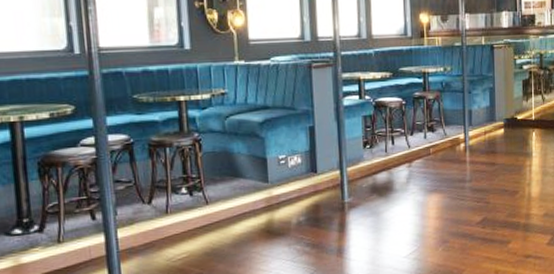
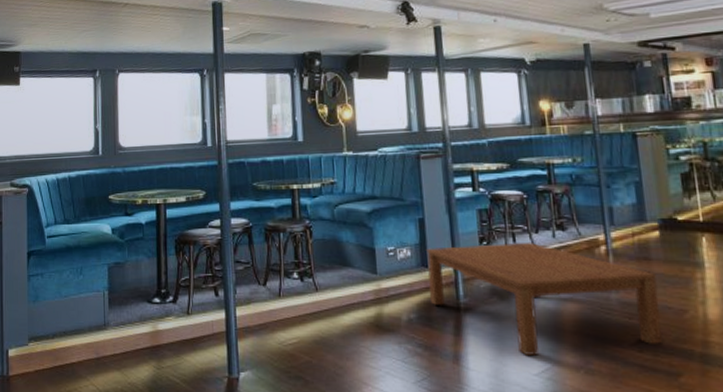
coffee table: none [316,144,499,242] -> present [427,242,662,355]

